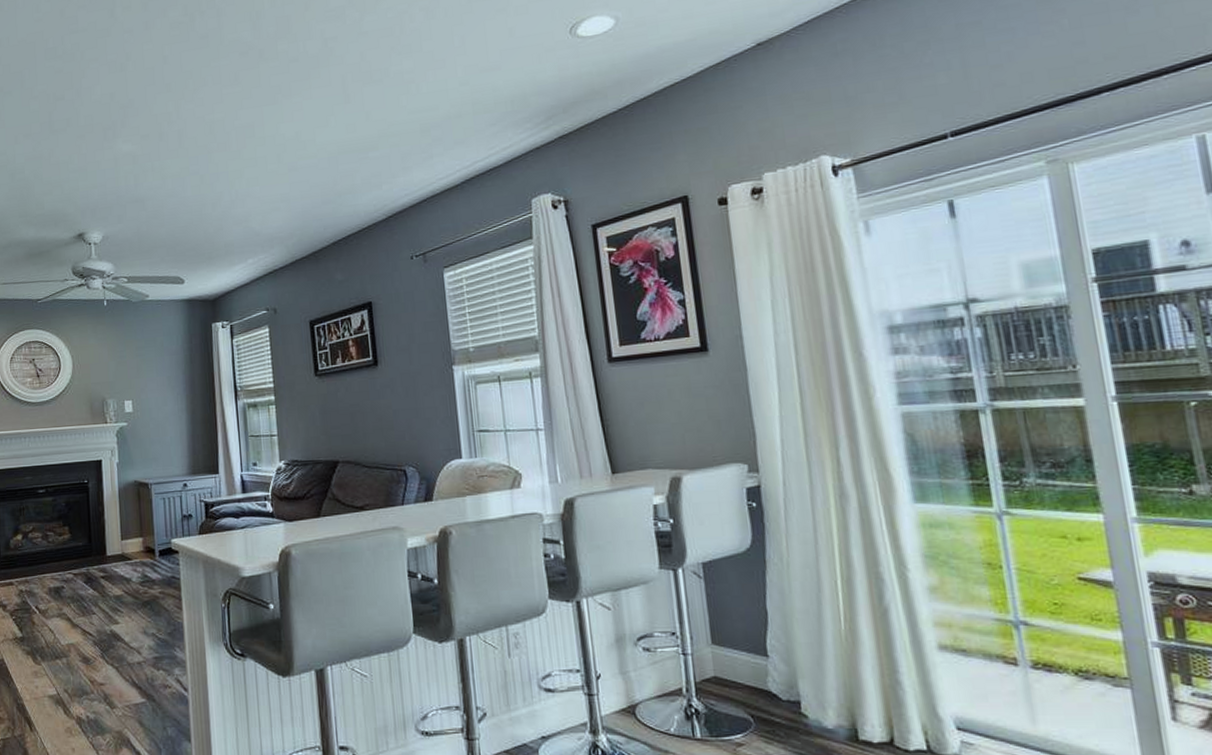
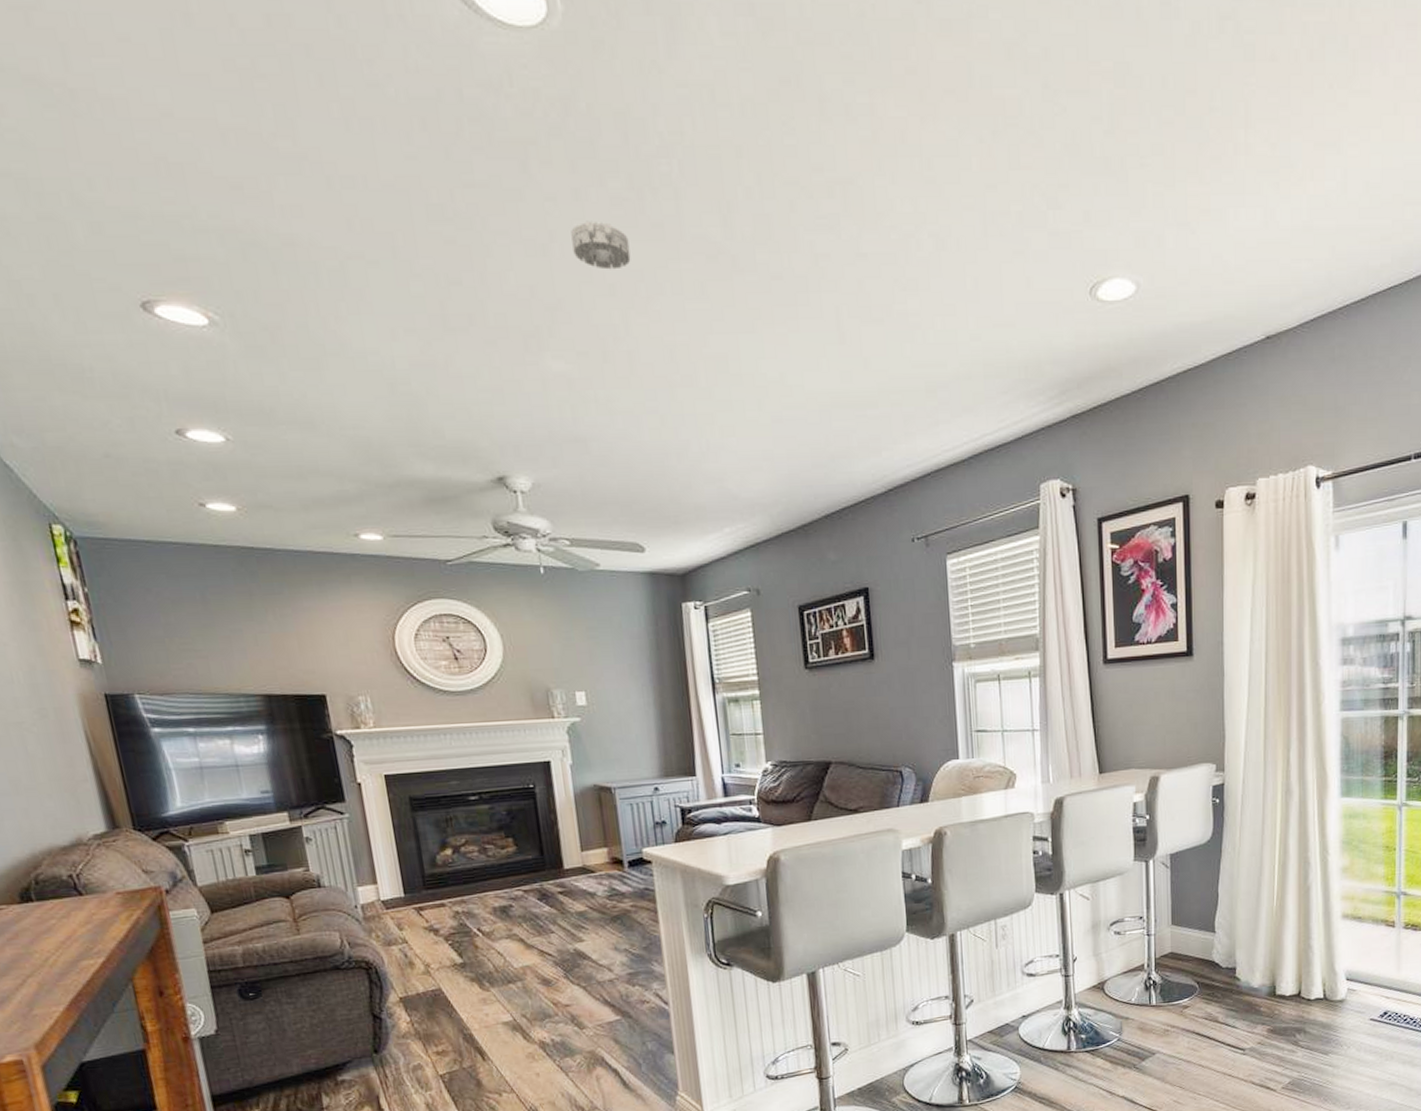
smoke detector: none [141,41,183,74] -> present [571,220,631,270]

